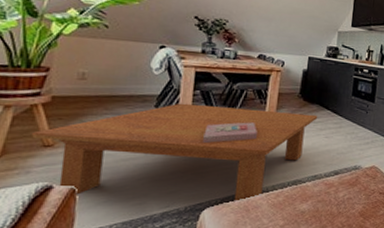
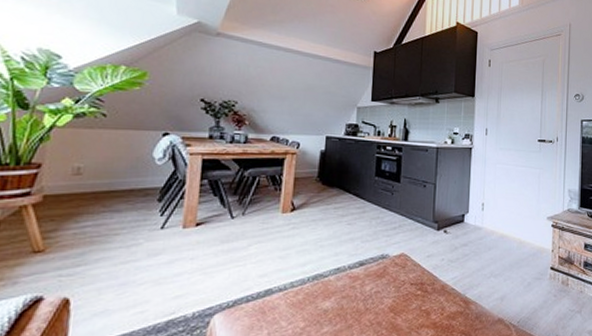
coffee table: present [32,103,318,203] -> none [21,195,339,306]
decorative box: present [203,122,257,144] -> none [212,212,272,239]

